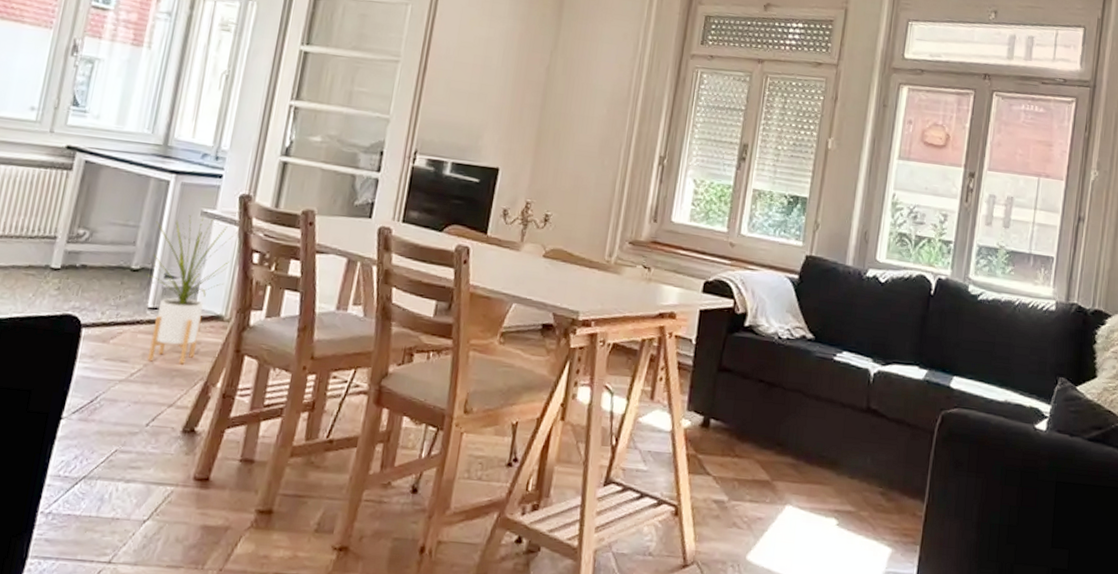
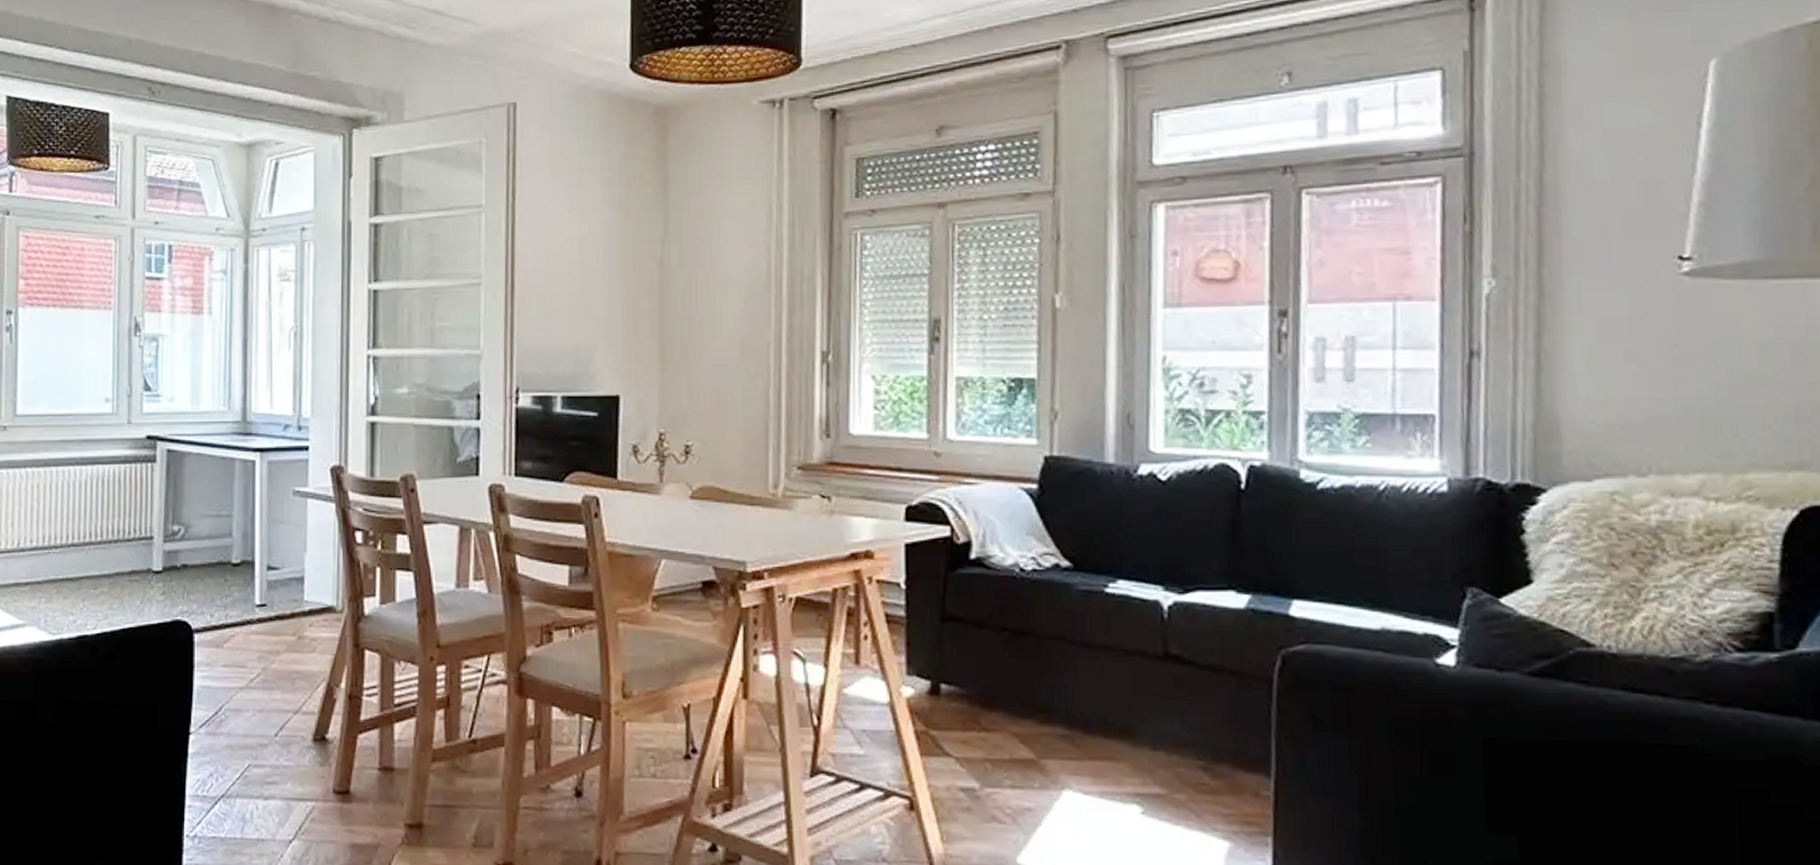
house plant: present [147,215,237,365] -> none [246,496,334,666]

